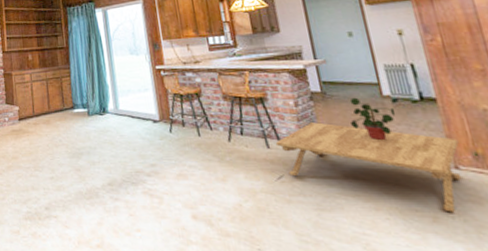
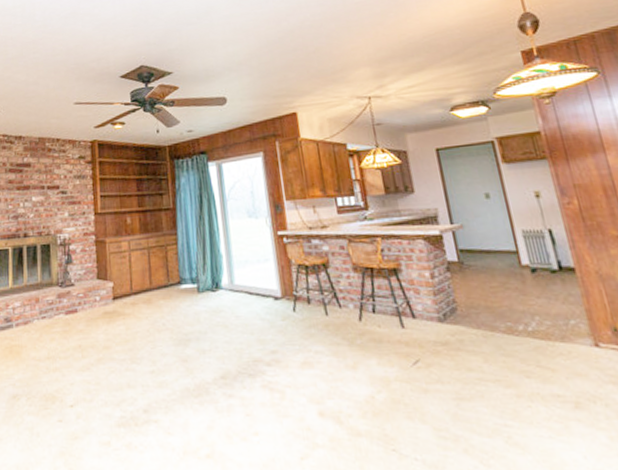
coffee table: present [275,122,462,213] -> none [410,296,602,396]
potted plant: present [349,97,396,141] -> none [488,267,536,317]

